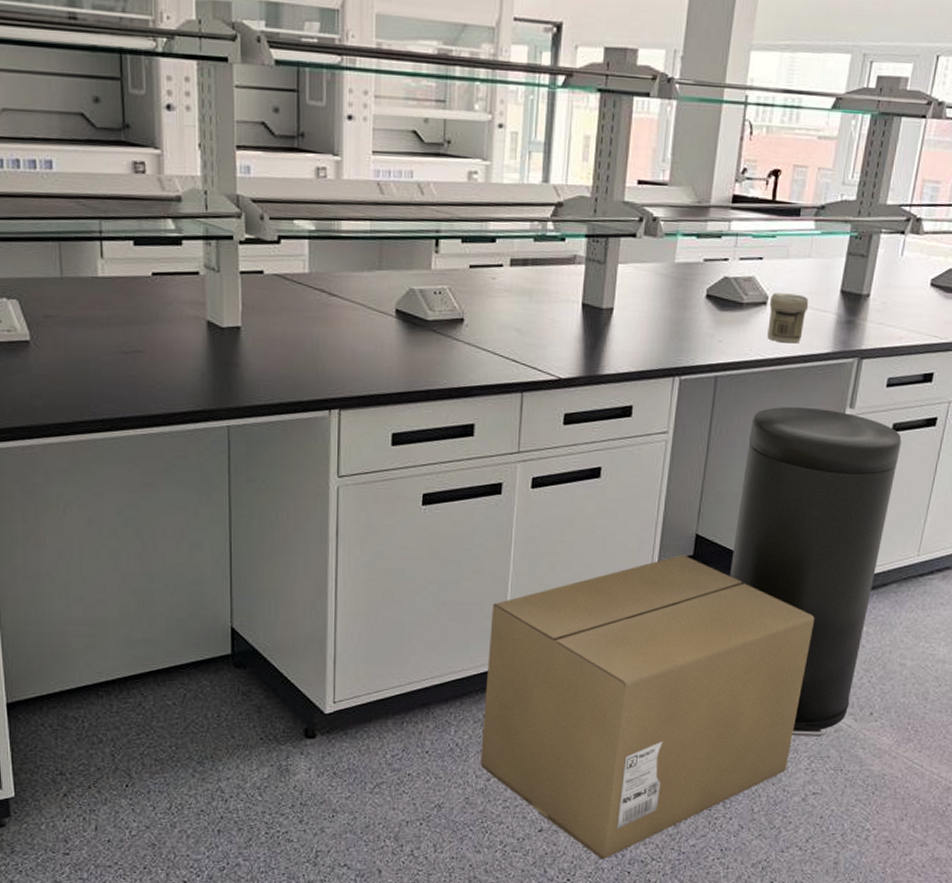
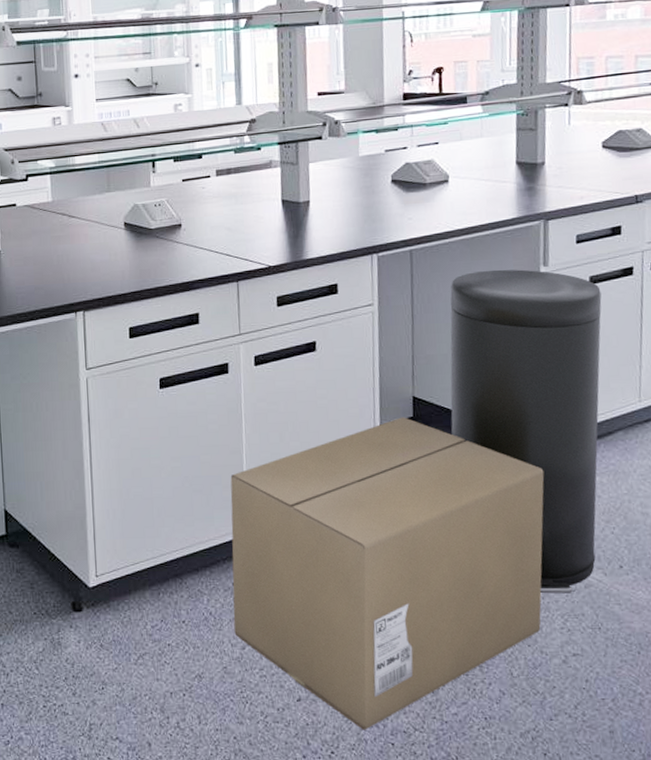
jar: present [767,293,808,343] -> none [450,170,487,214]

